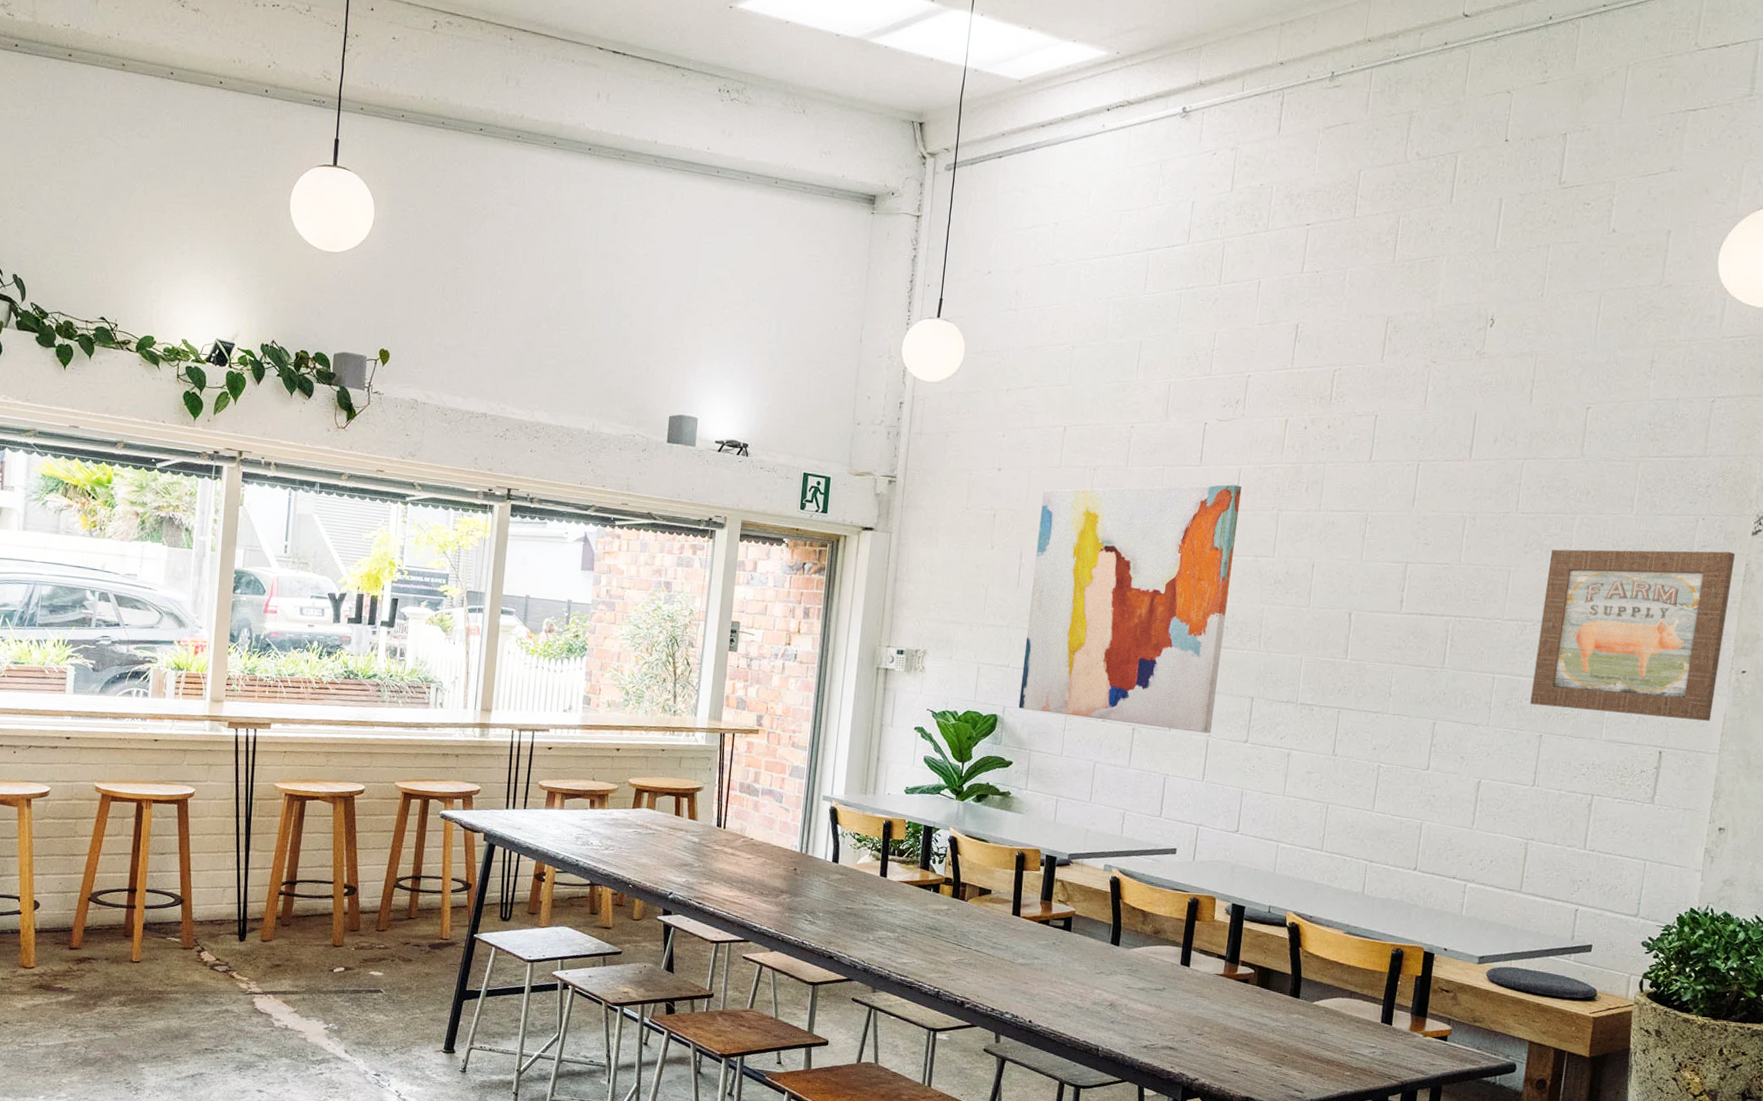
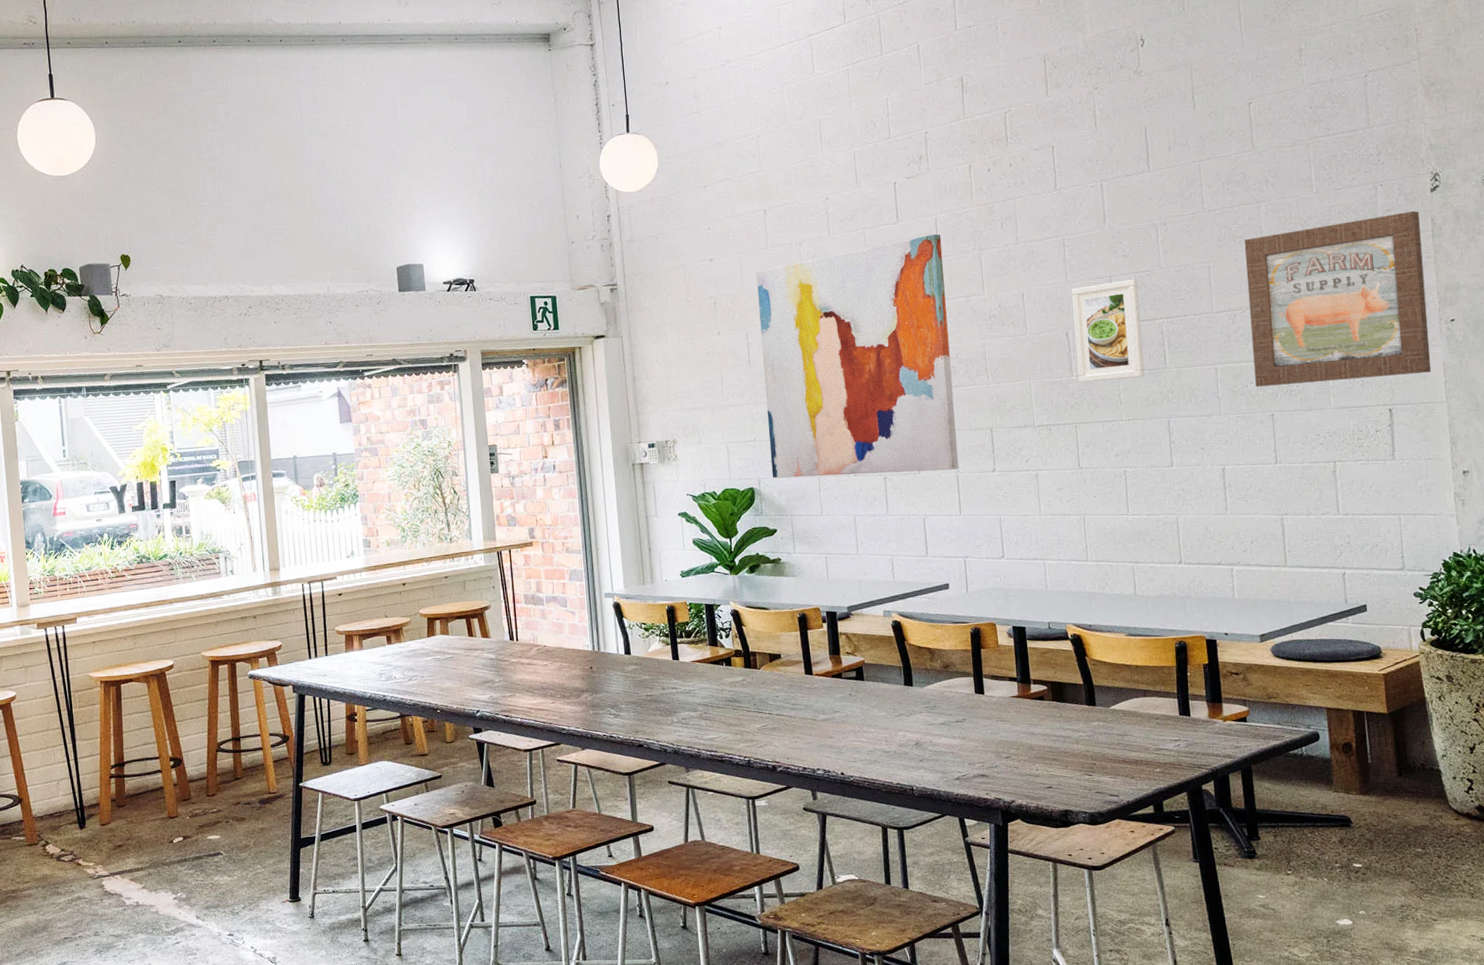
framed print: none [1351,567,1434,673] -> present [1071,279,1145,384]

